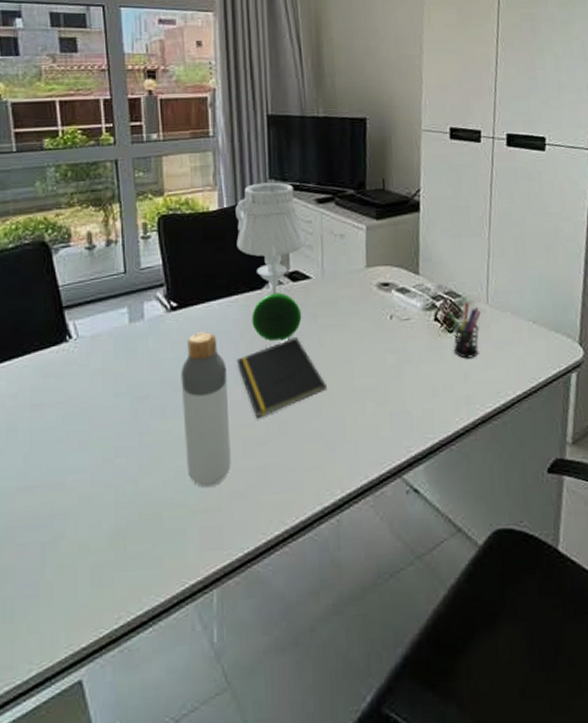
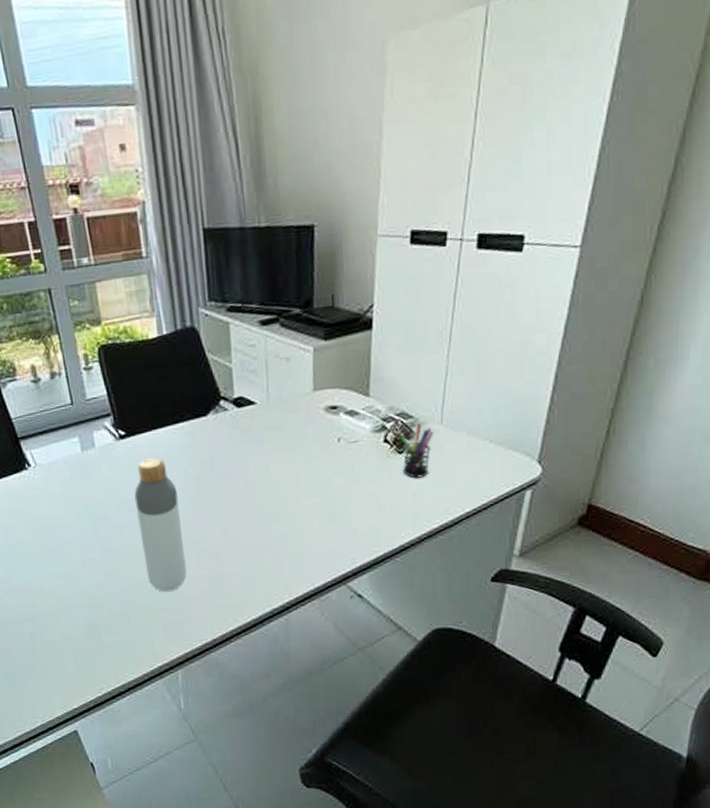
wall sconce: present [235,182,305,341] -> none [175,304,249,465]
notepad: present [236,337,327,418] -> none [186,461,274,534]

